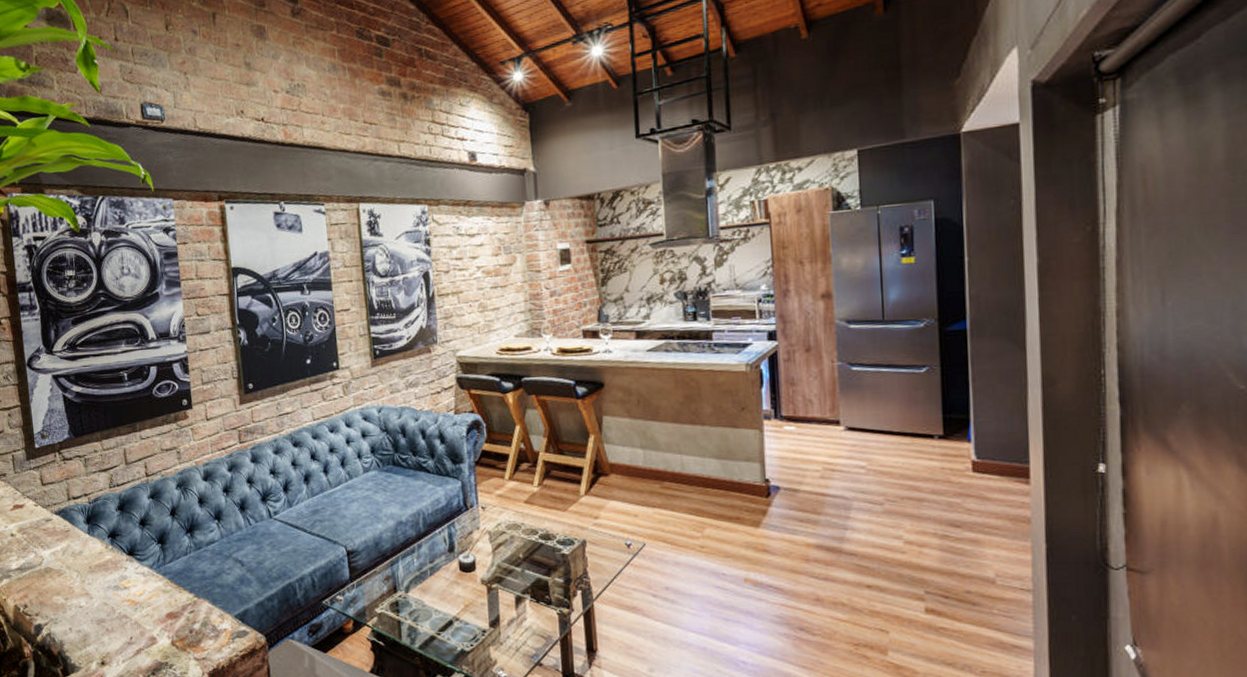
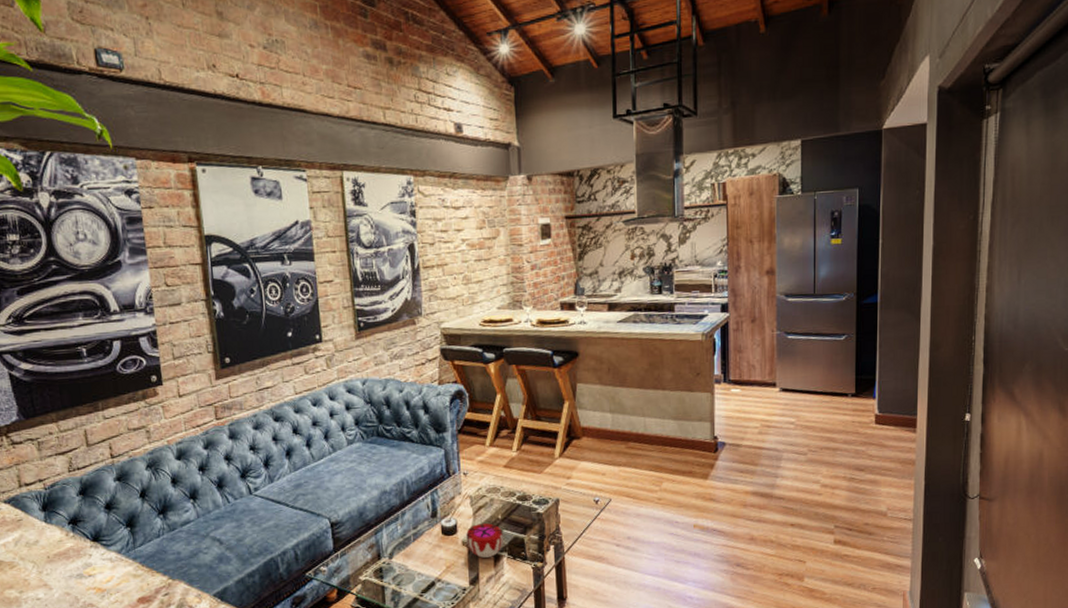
decorative bowl: none [485,562,525,599] -> present [466,523,503,558]

